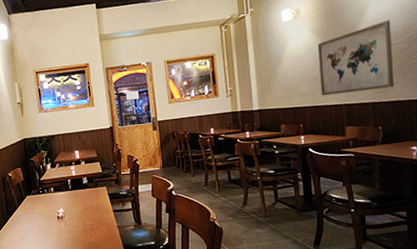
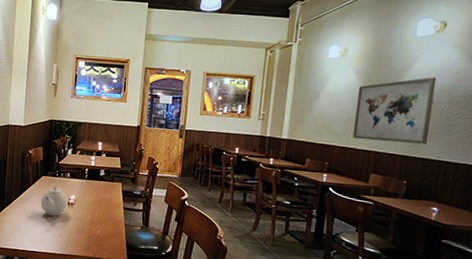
teapot: none [30,202,57,233] -> present [40,185,67,216]

